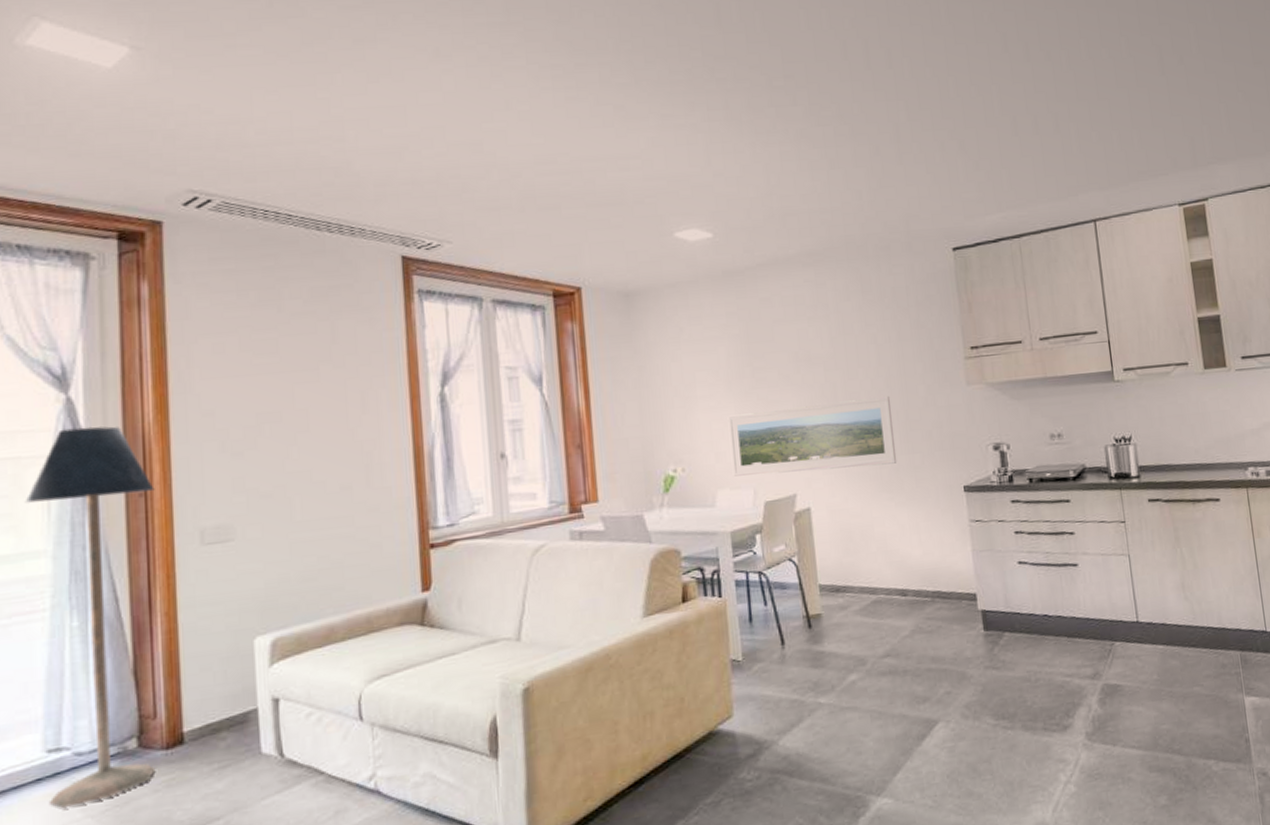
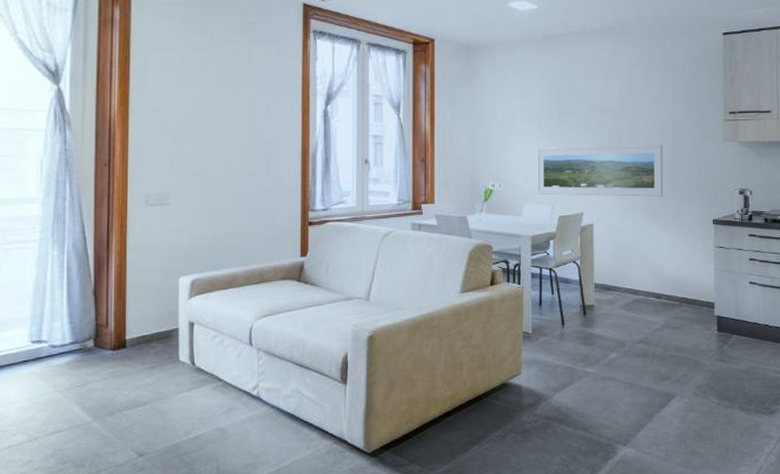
floor lamp: present [25,426,156,808] -> none [25,111,116,383]

